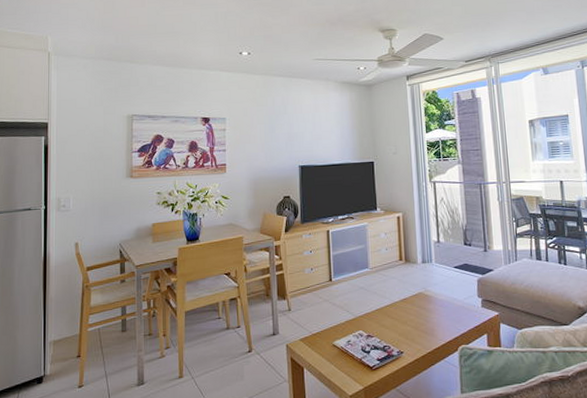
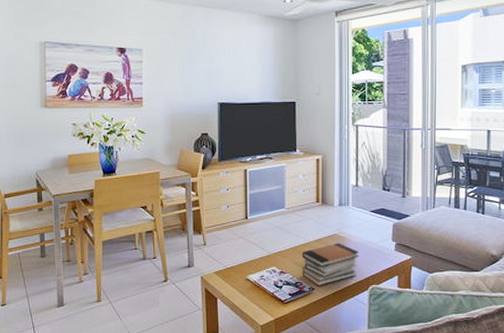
book stack: none [389,301,446,349] -> present [302,243,359,286]

